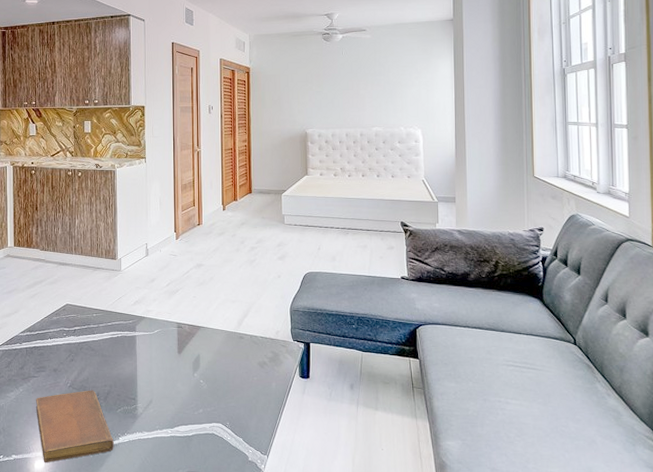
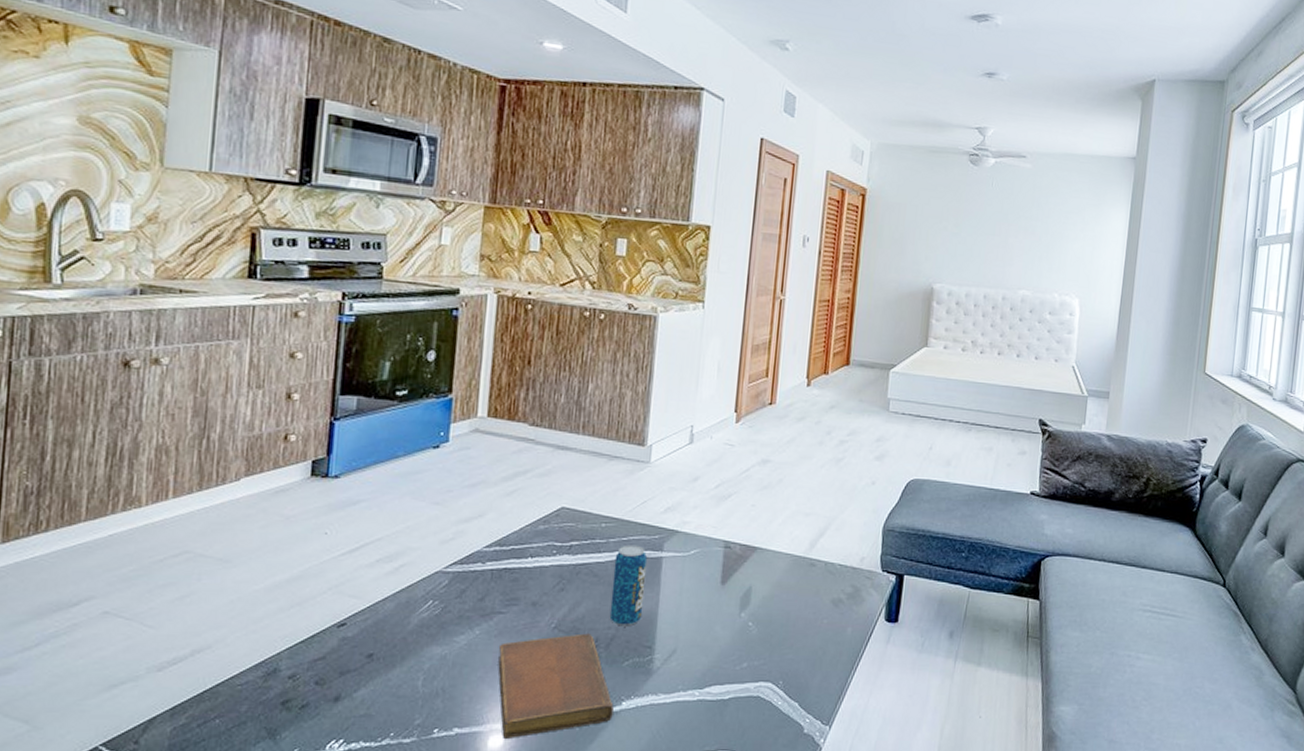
beverage can: none [104,328,127,385] -> present [609,544,648,627]

